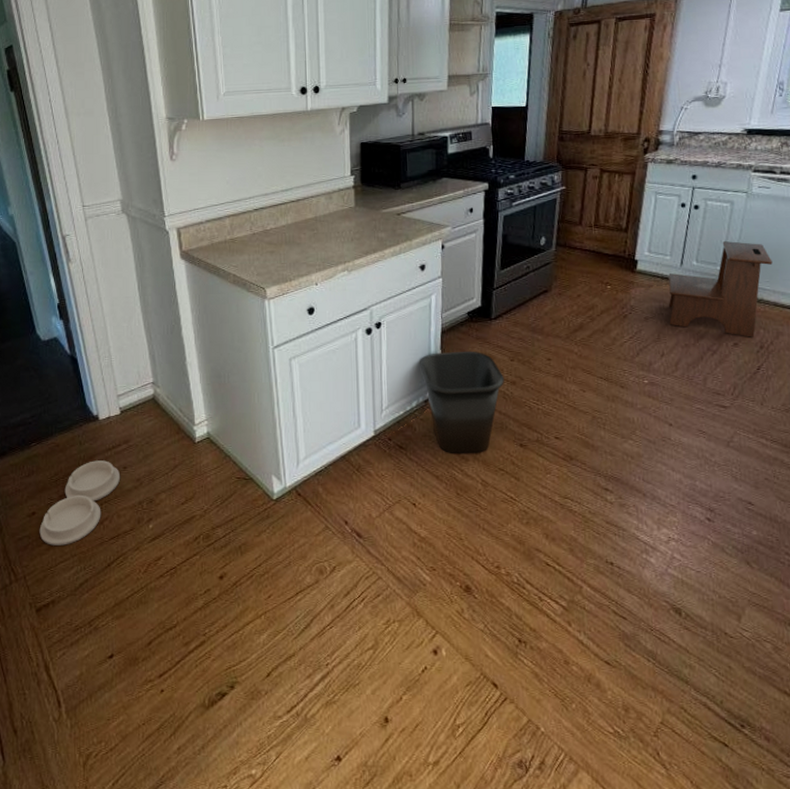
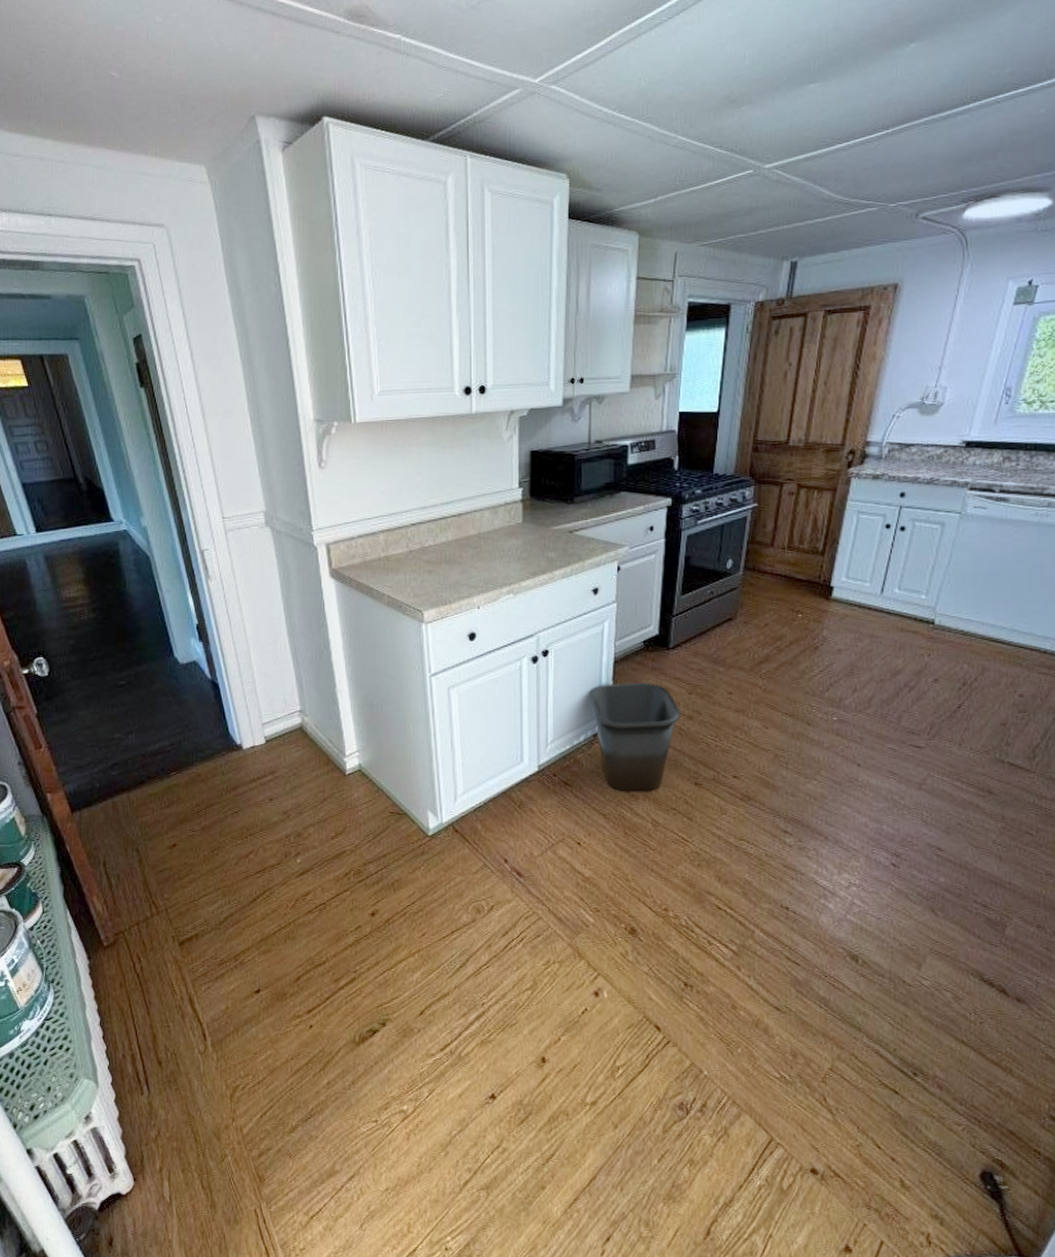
pet bowl: present [39,460,121,545] -> none [181,792,267,879]
step stool: present [668,241,773,337] -> none [864,567,983,673]

